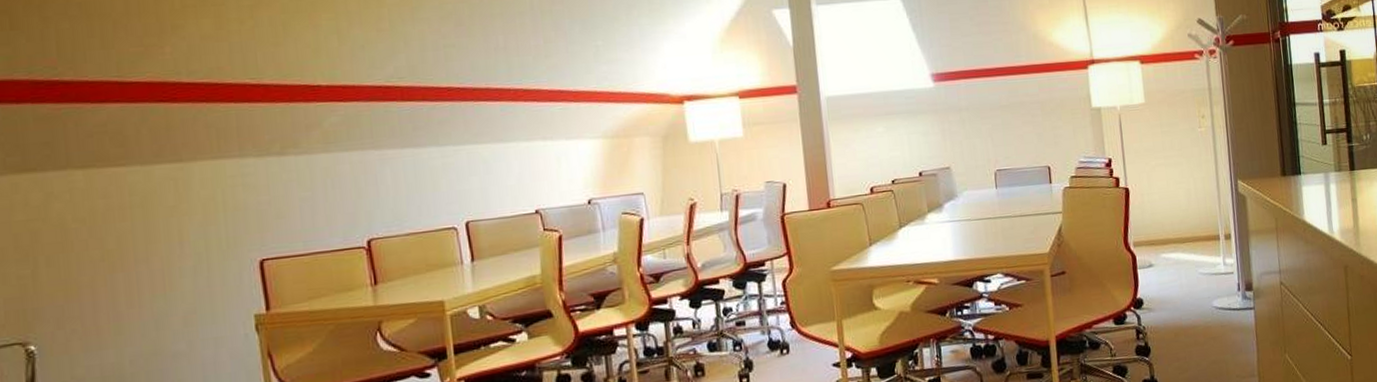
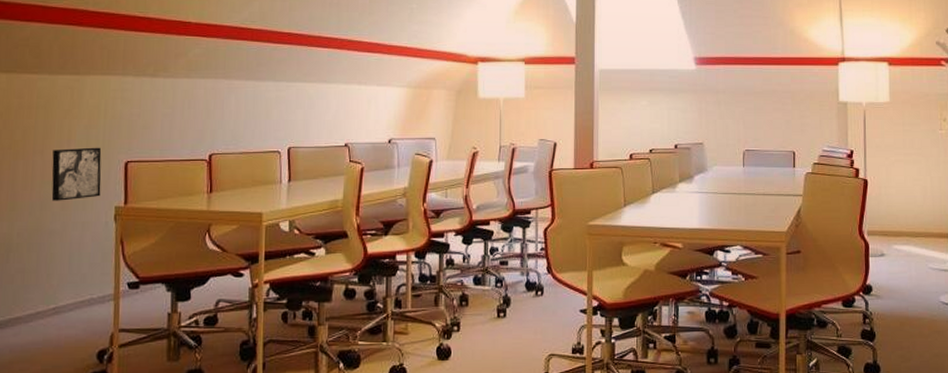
wall art: none [161,246,234,317] -> present [51,147,102,201]

